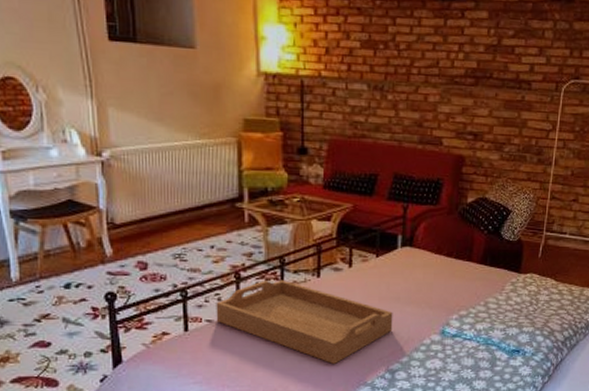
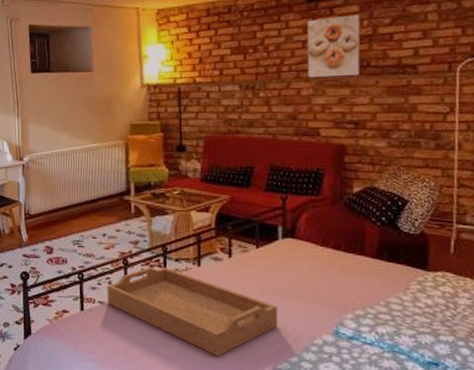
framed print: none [435,20,488,86] -> present [307,14,360,78]

